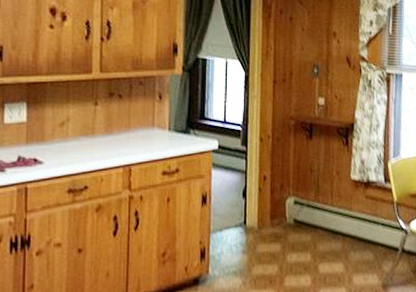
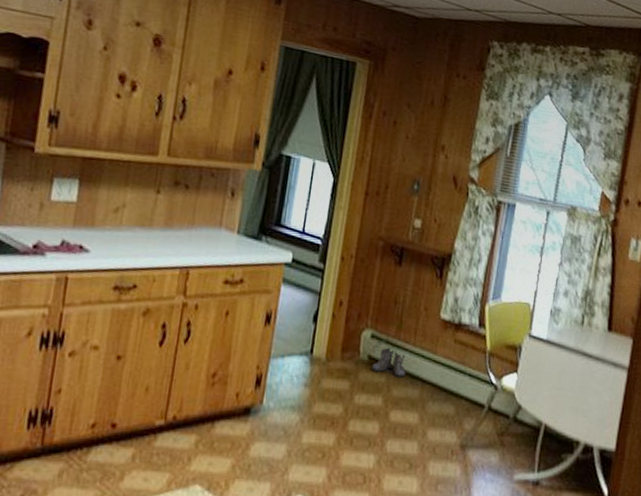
boots: none [298,210,328,235] -> present [371,347,406,377]

